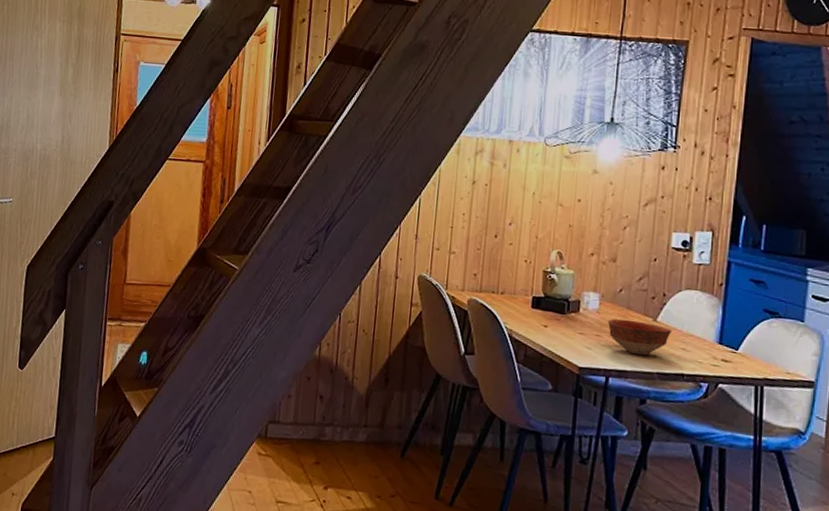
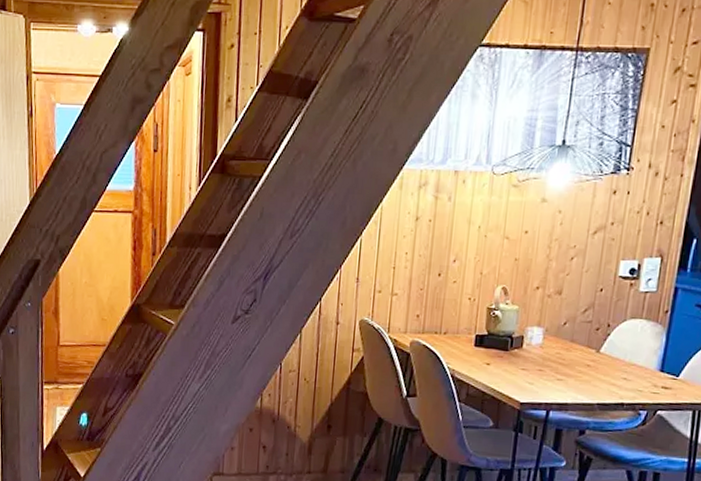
bowl: present [607,319,672,356] -> none [550,352,614,388]

